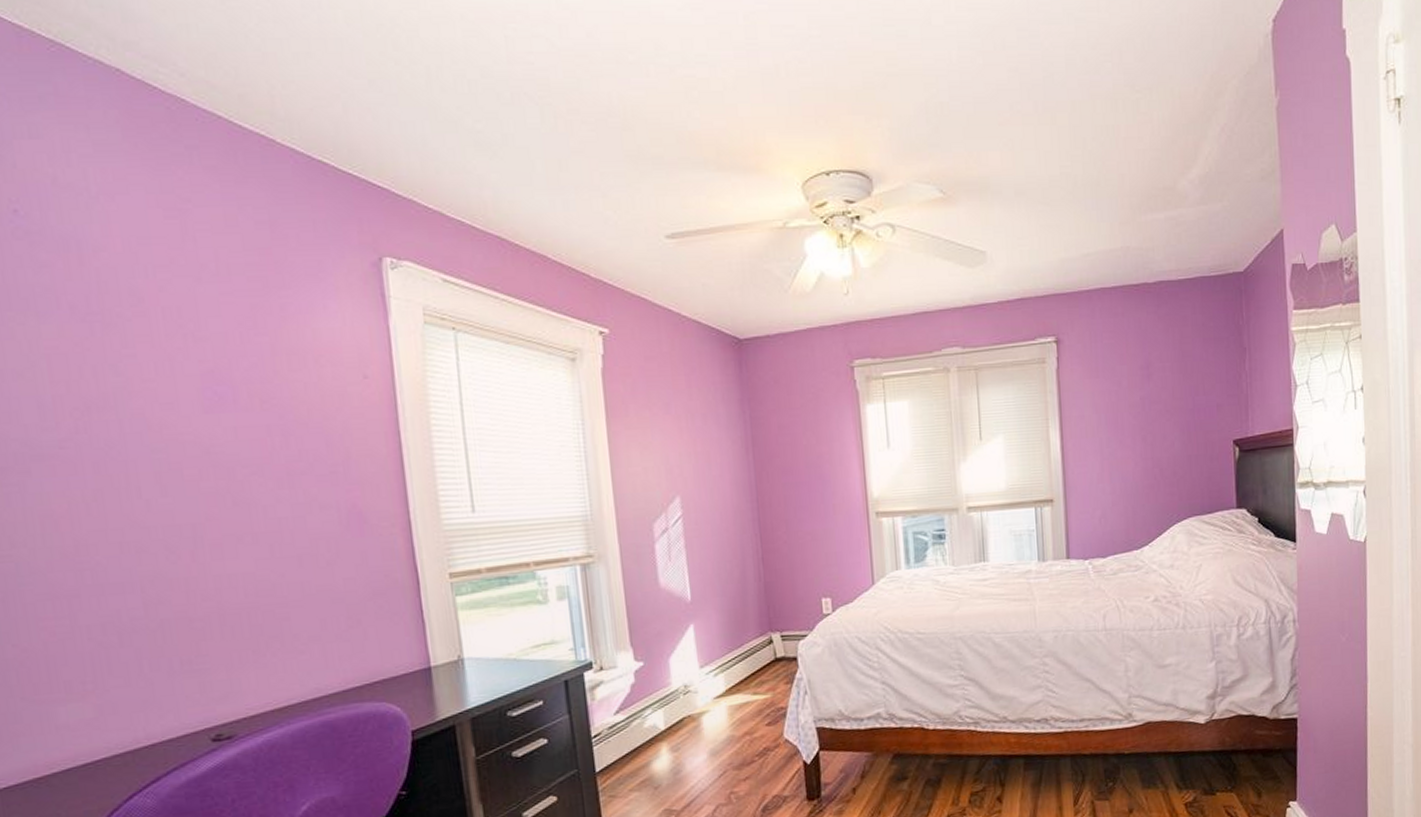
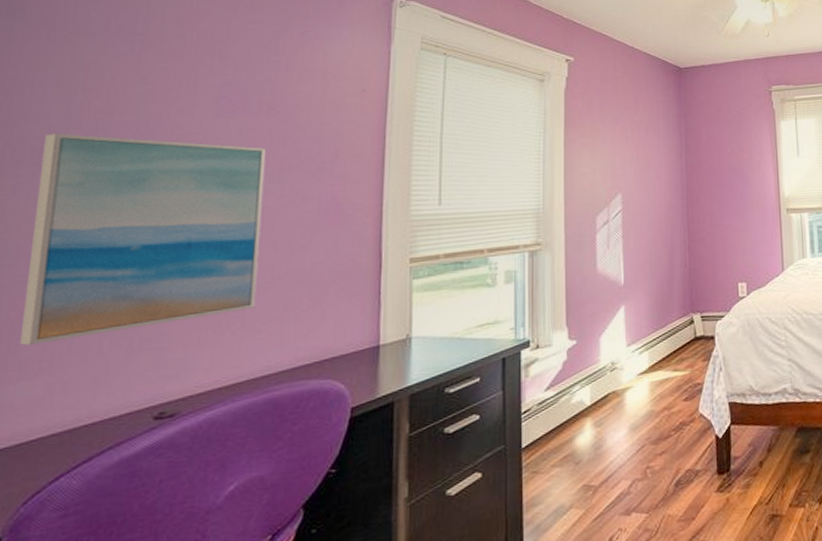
wall art: none [22,435,292,667] -> present [20,133,266,346]

